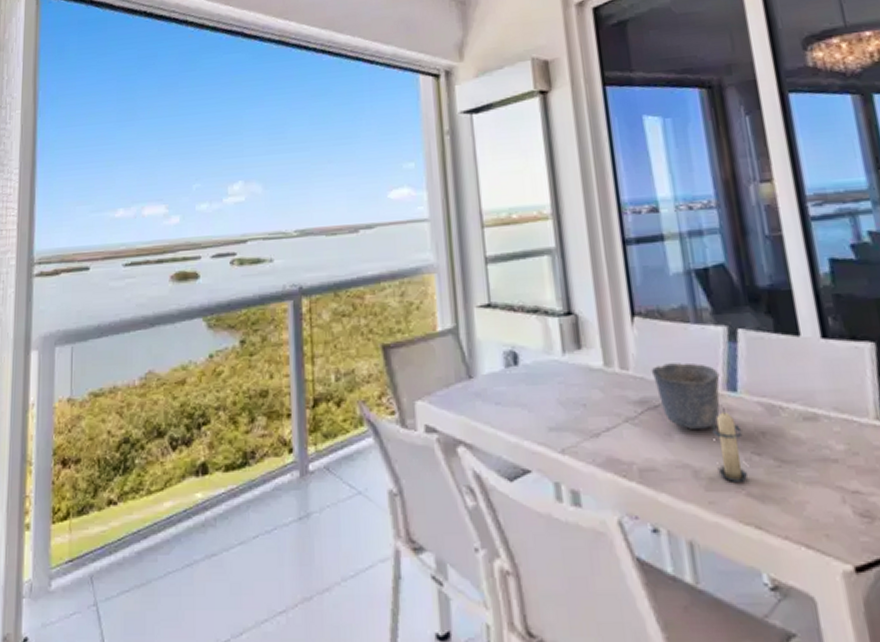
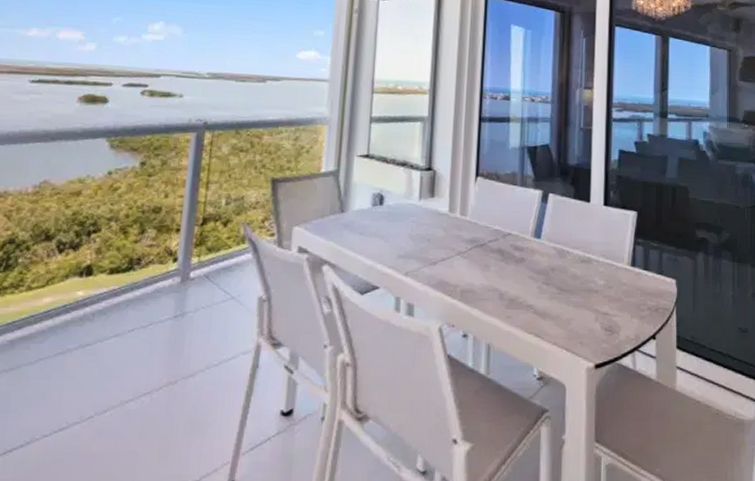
cup: present [651,362,720,431] -> none [483,214,531,265]
candle: present [711,408,748,482] -> none [517,250,539,303]

